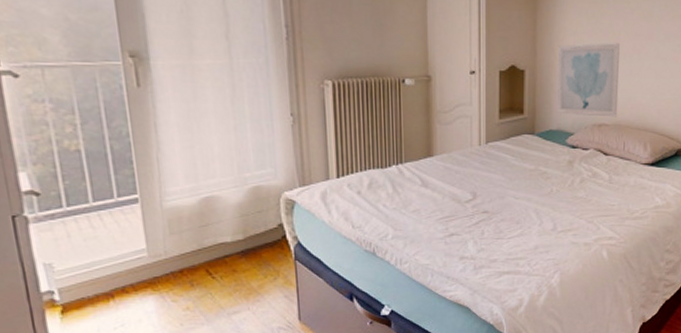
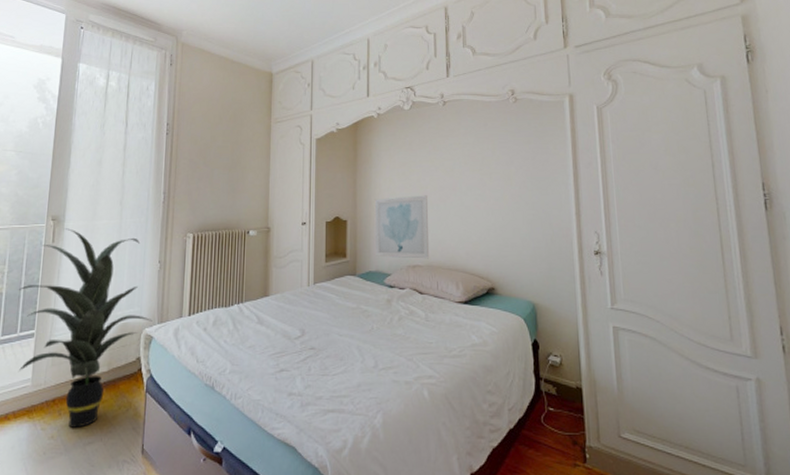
indoor plant: none [102,68,292,298] -> present [18,228,153,428]

